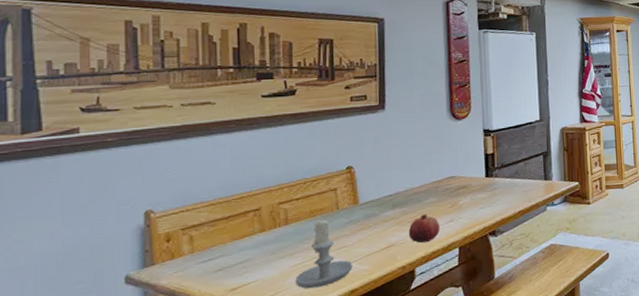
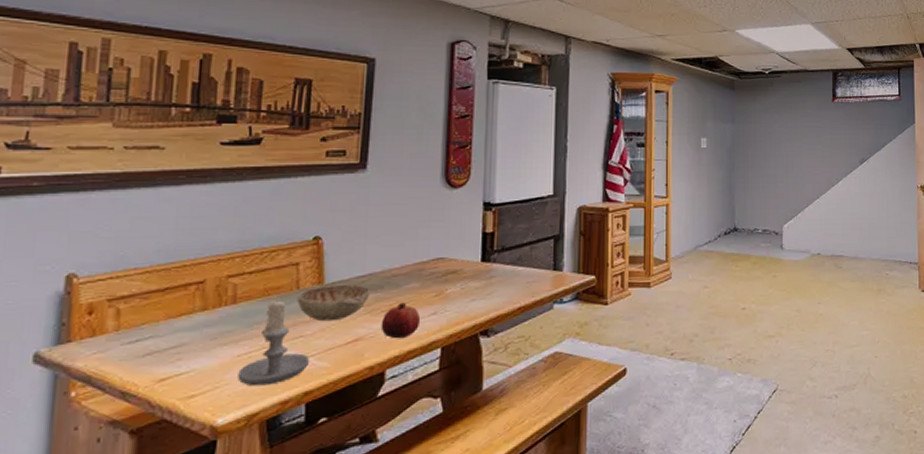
decorative bowl: none [338,202,398,233] -> present [297,285,371,322]

